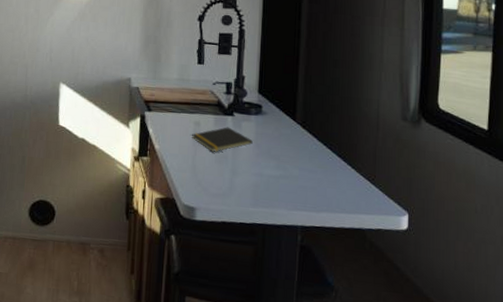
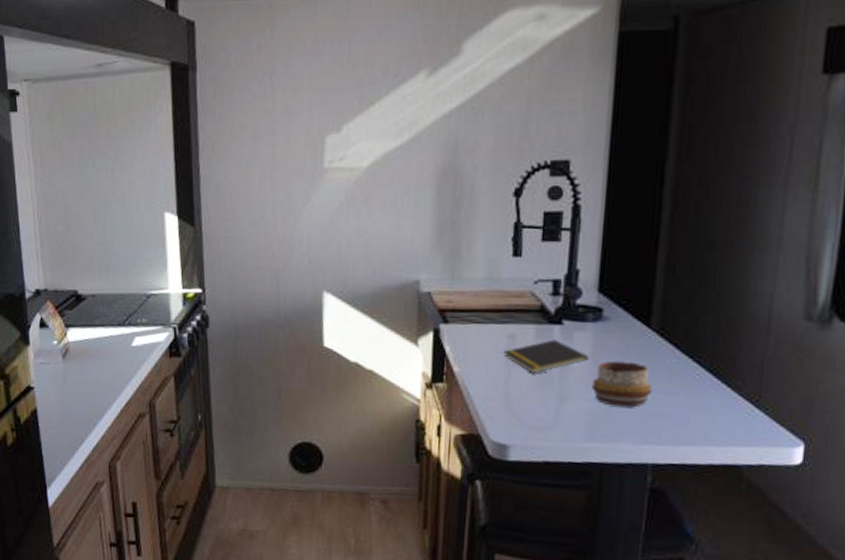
decorative bowl: none [255,145,299,181] -> present [591,360,652,408]

